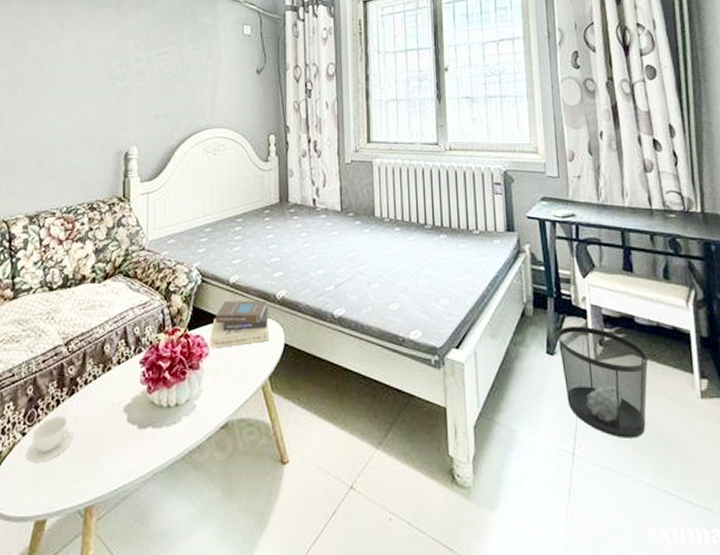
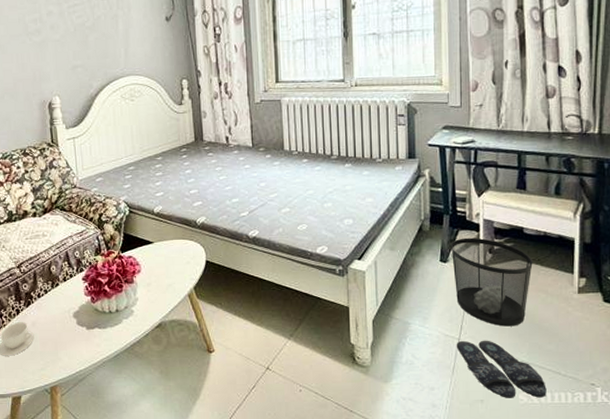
books: present [210,301,269,349] -> none [141,227,192,267]
slippers: none [571,455,680,536] -> present [457,340,547,398]

